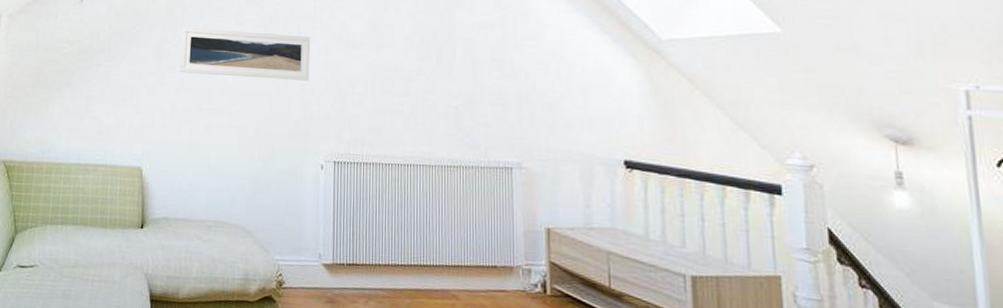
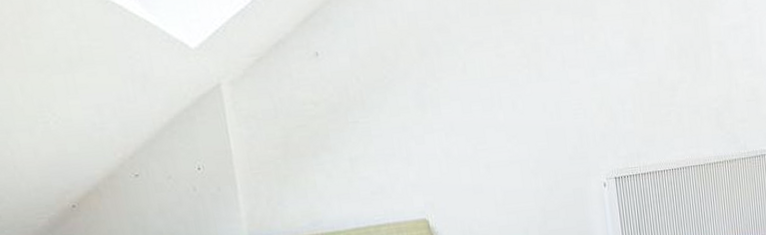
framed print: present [179,27,311,81] -> none [439,60,581,117]

